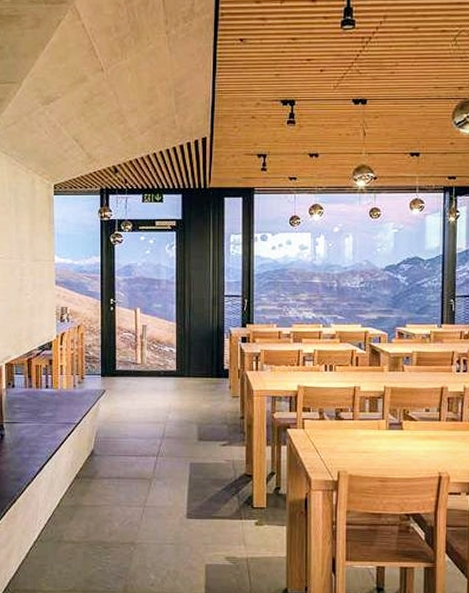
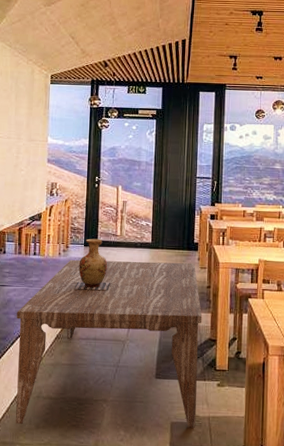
dining table: none [31,391,236,571] -> present [16,259,202,429]
vase: none [92,368,133,425] -> present [74,238,111,290]

